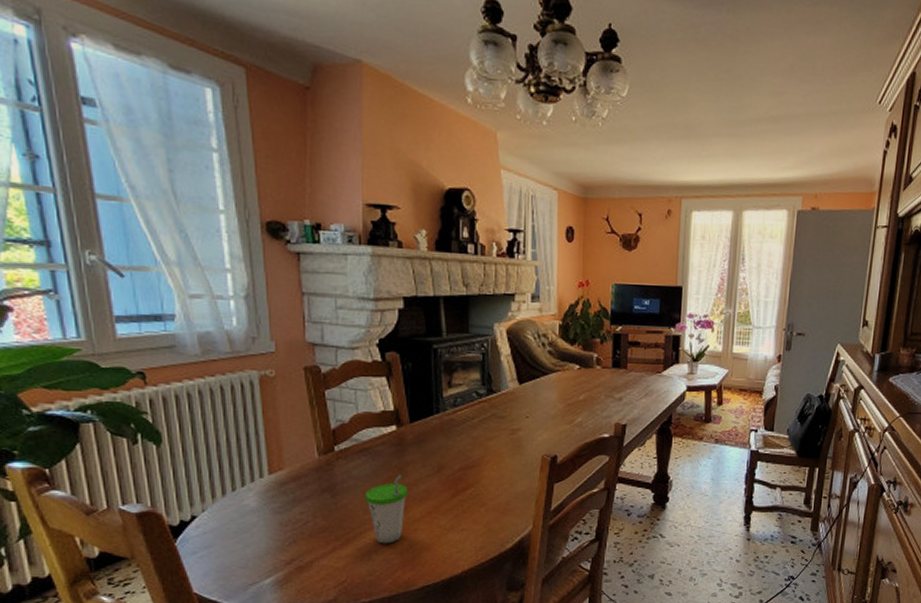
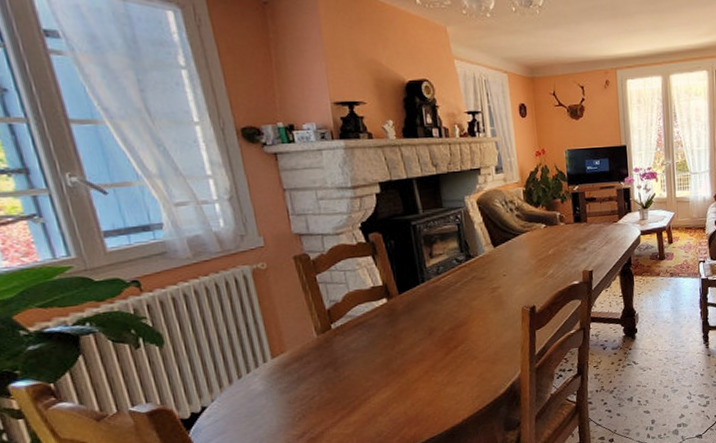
cup: present [364,473,408,544] -> none [365,340,405,407]

